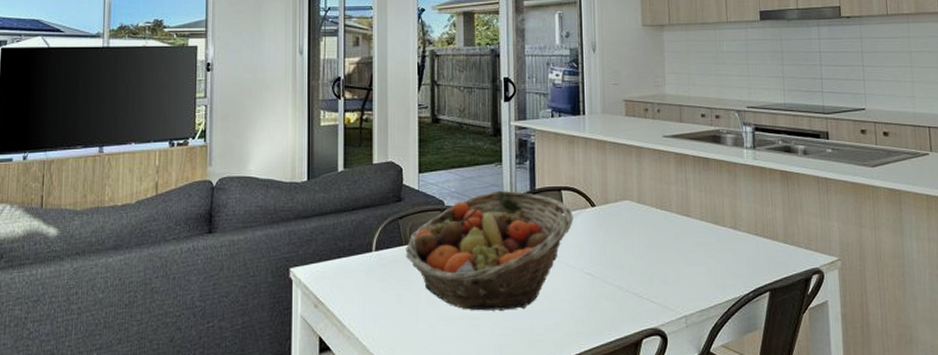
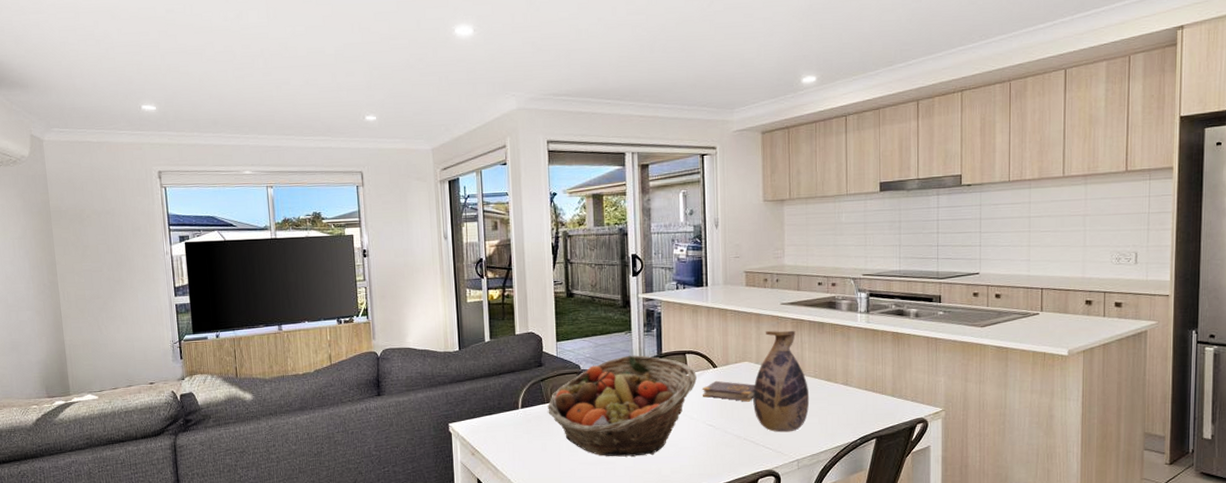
book: none [579,221,637,247] -> present [702,380,755,402]
vase: none [635,166,697,283] -> present [753,330,810,433]

